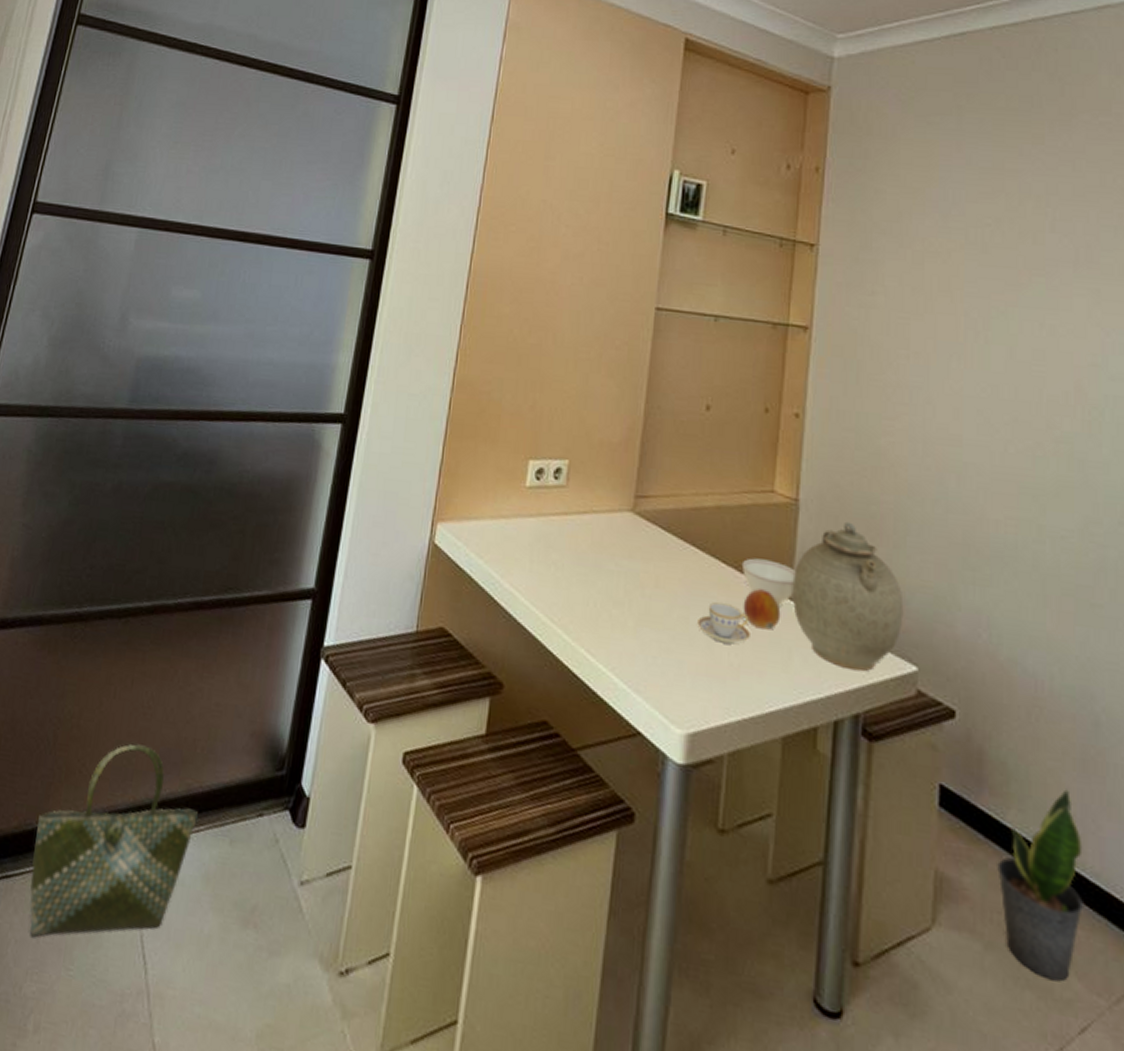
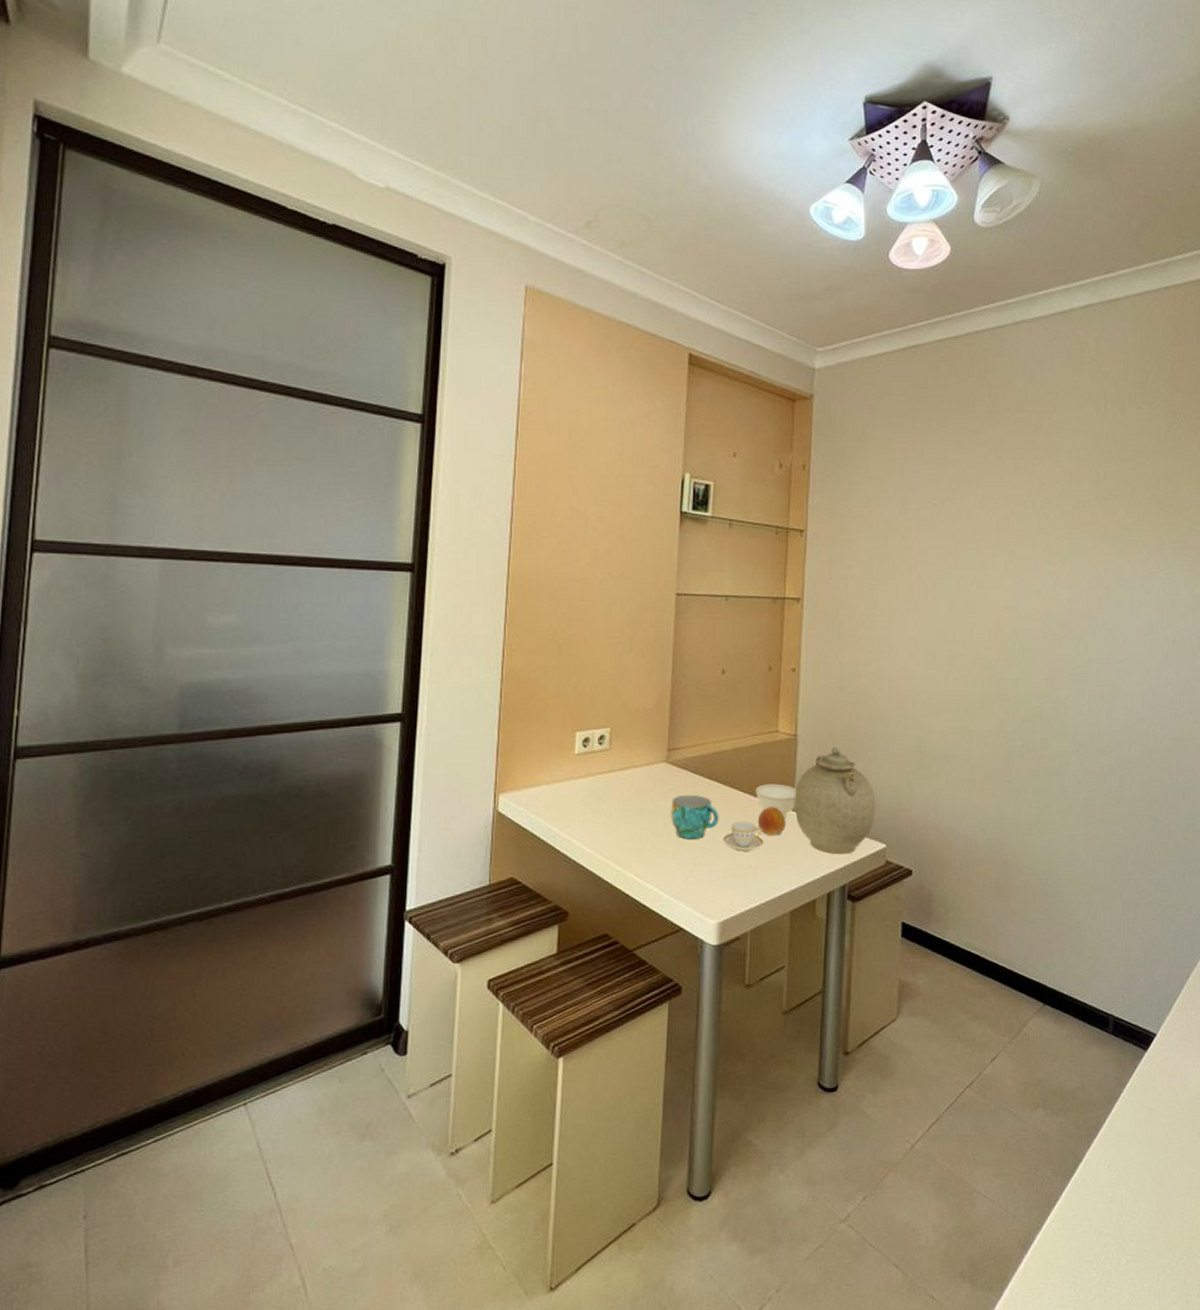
shopping bag: present [29,744,198,938] -> none [146,1021,305,1195]
cup: none [633,556,694,617] -> present [670,794,719,839]
potted plant: present [997,789,1085,982] -> none [940,909,996,1034]

